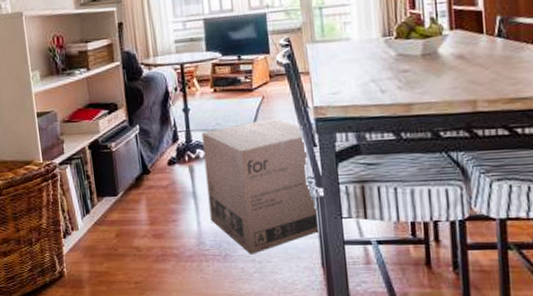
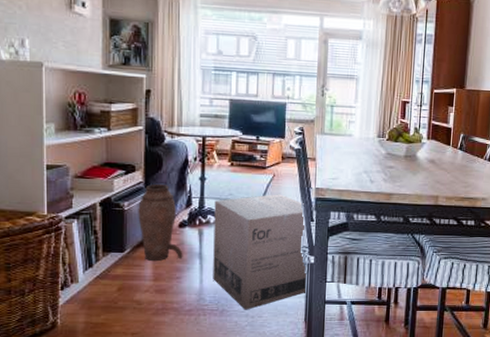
vase: none [125,120,177,203] -> present [138,184,183,261]

